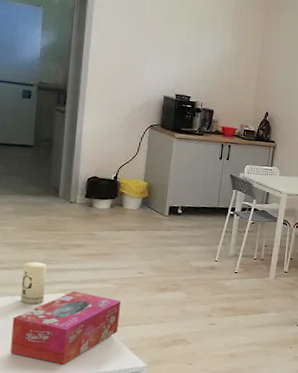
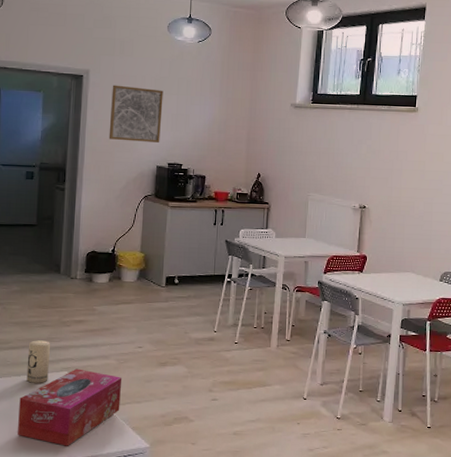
wall art: none [114,8,174,73] -> present [108,85,163,143]

